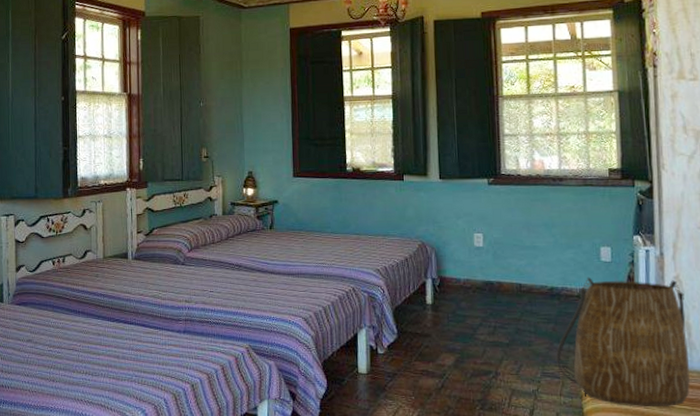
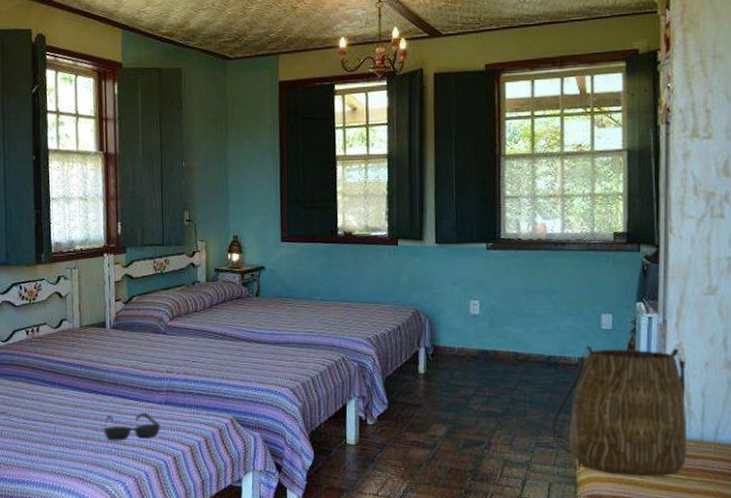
glasses: none [125,340,179,369] -> present [103,412,161,441]

